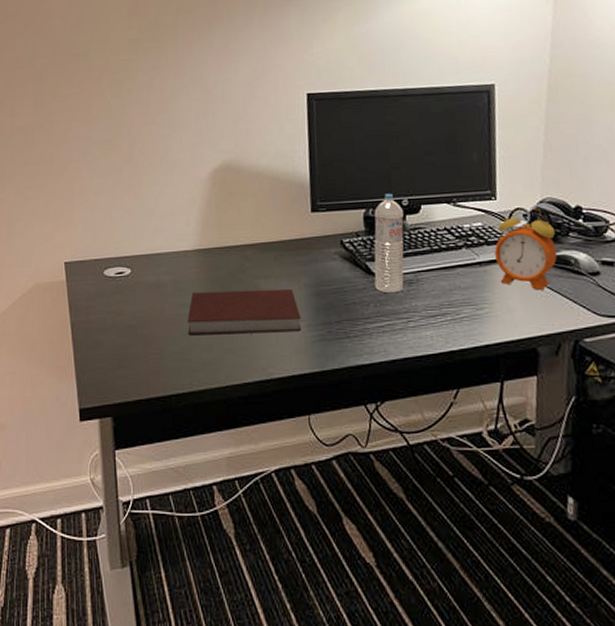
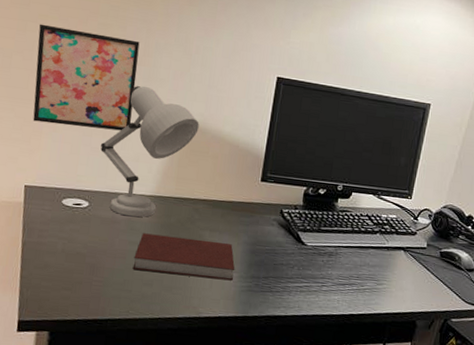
wall art: none [55,89,159,194] -> present [32,24,140,131]
desk lamp: none [132,134,232,277] -> present [100,86,199,217]
water bottle: present [374,193,404,294] -> none [301,177,337,261]
alarm clock: present [495,207,557,290] -> none [400,208,450,277]

